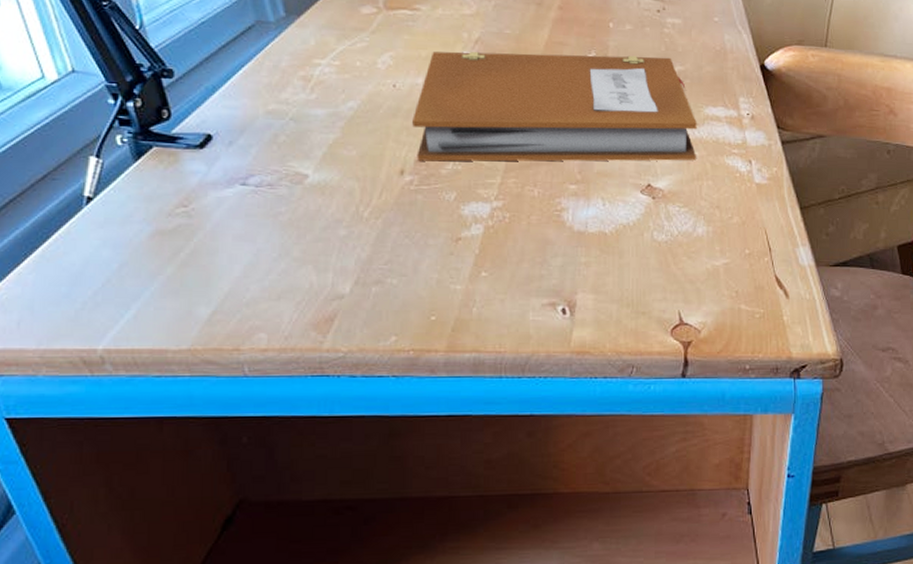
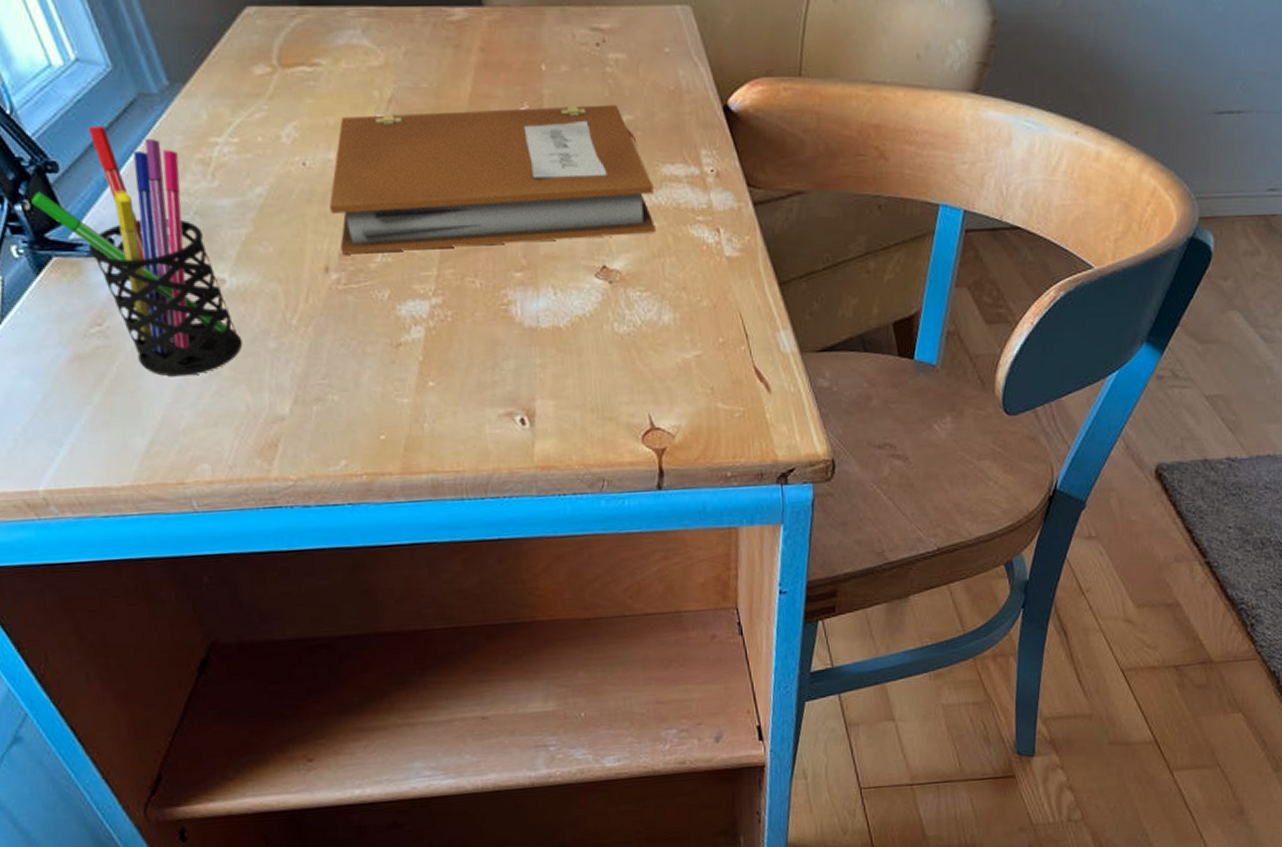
pen holder: none [143,43,316,255] -> present [31,125,243,377]

